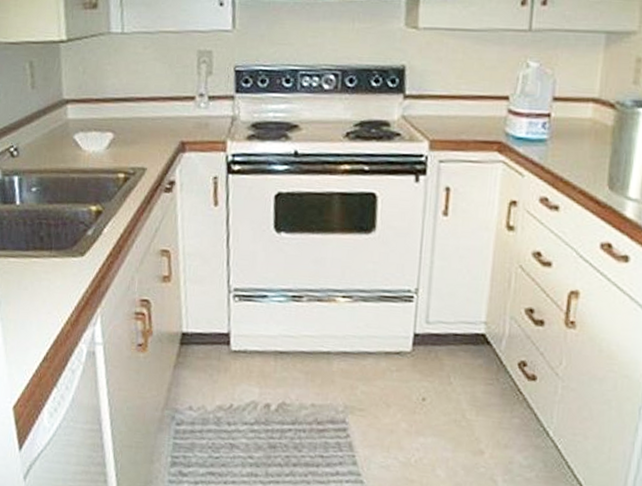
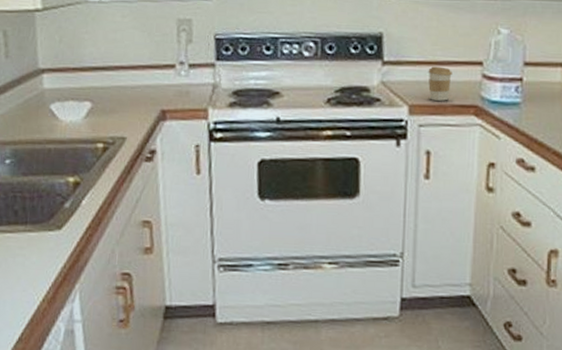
coffee cup: none [451,101,476,137] -> present [428,66,452,101]

